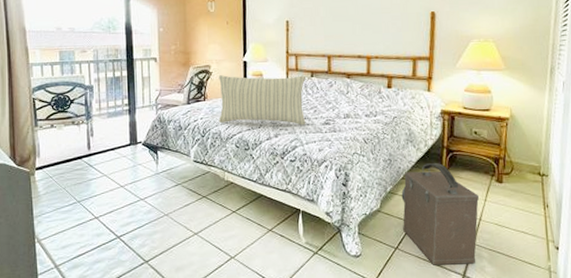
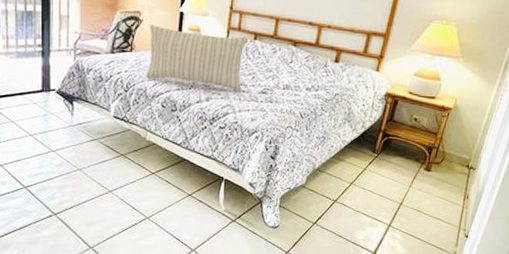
suitcase: present [401,162,479,265] -> none [324,144,405,244]

